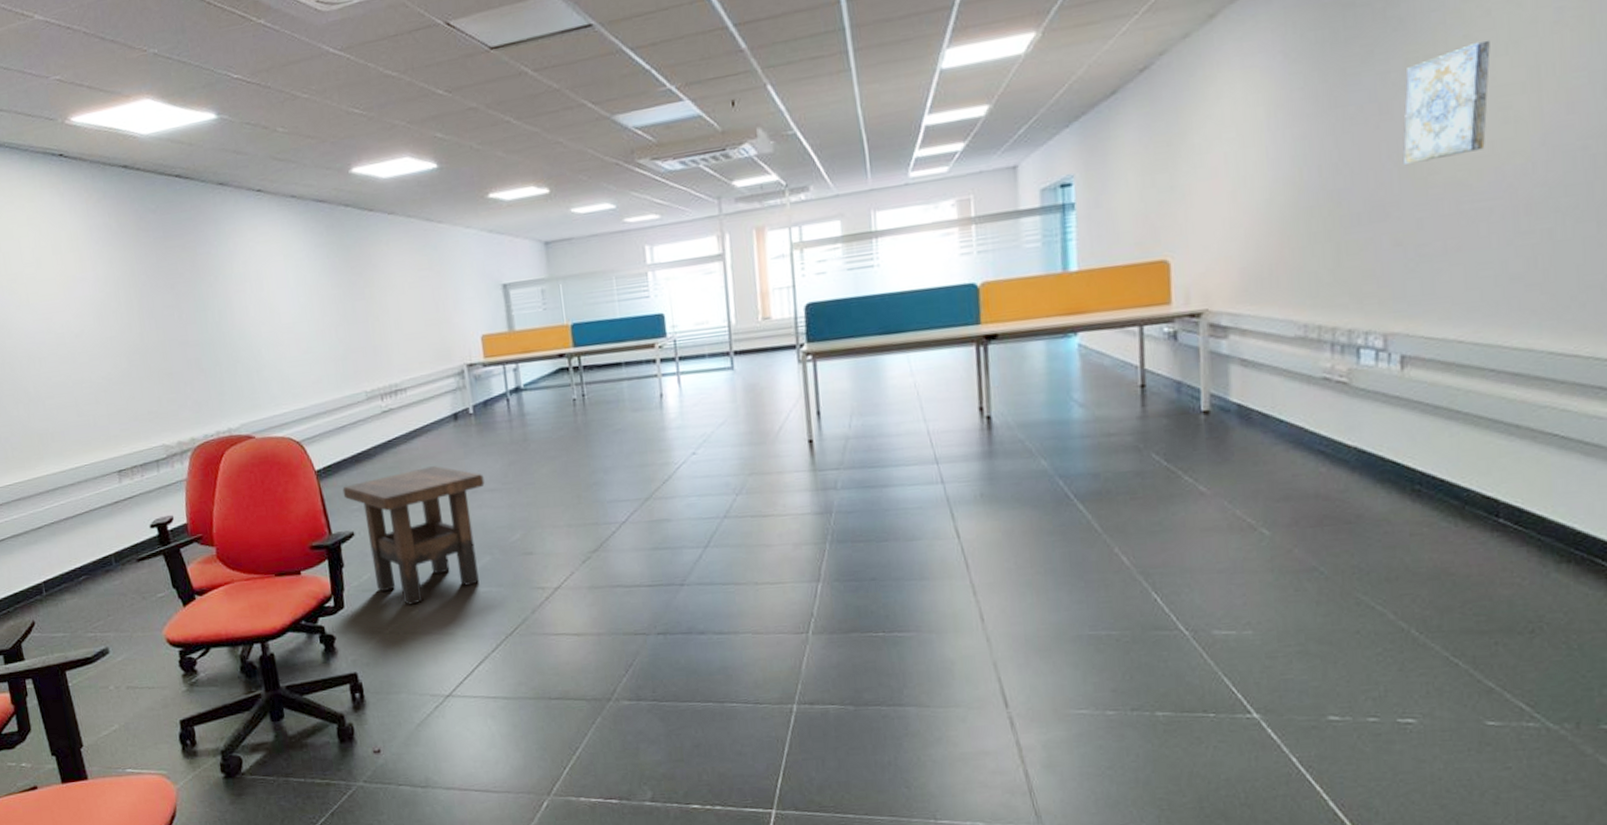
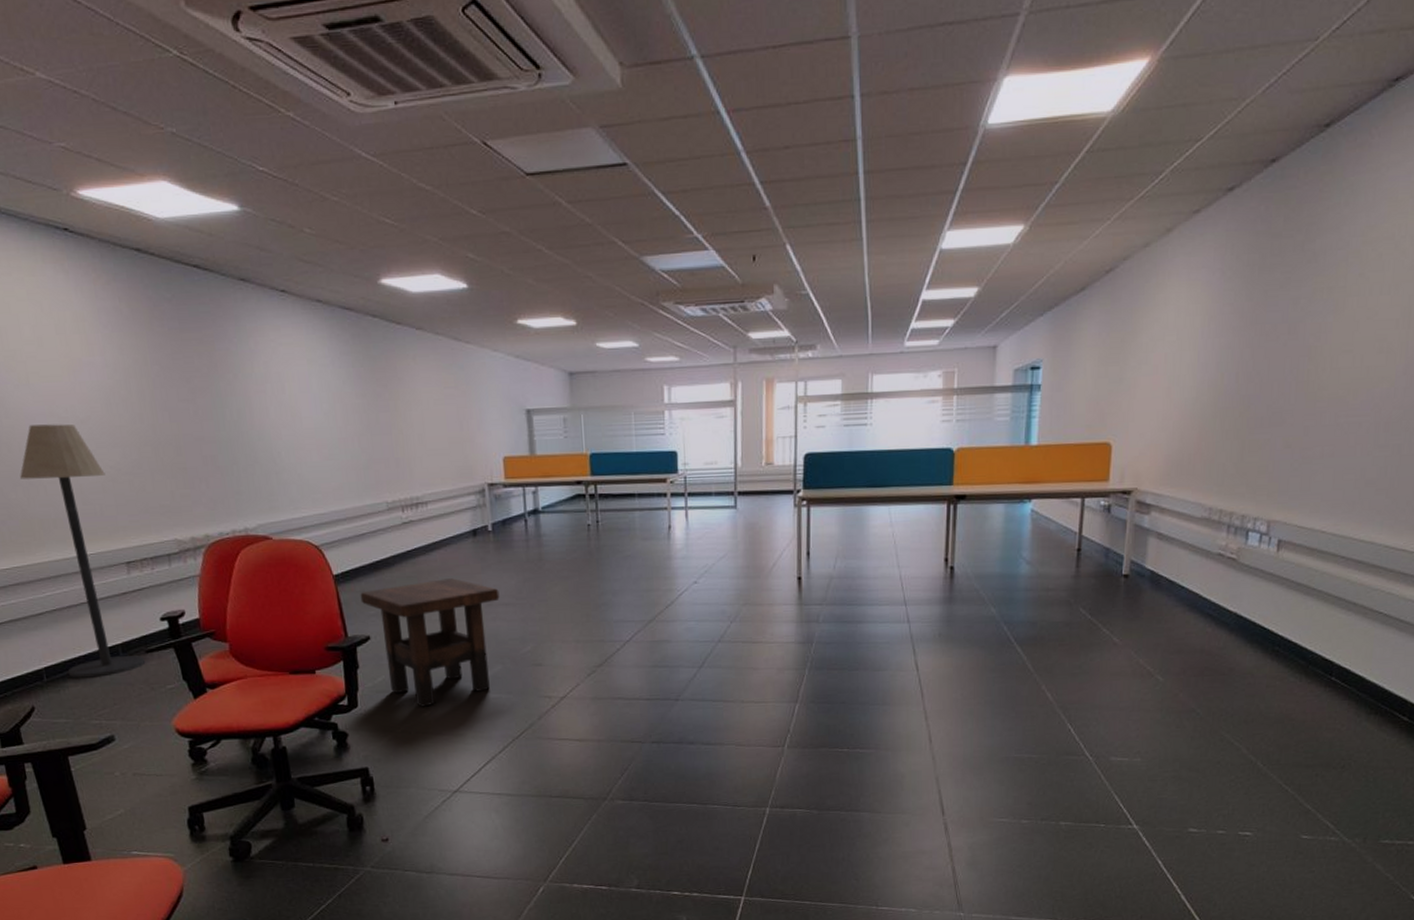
floor lamp: none [21,339,136,591] -> present [20,424,145,678]
wall art: present [1402,40,1490,165] -> none [1300,280,1378,379]

